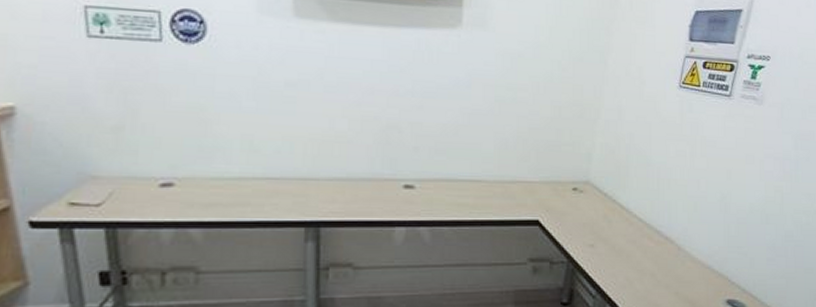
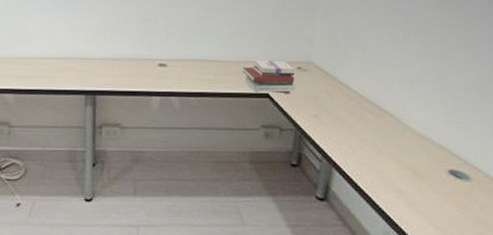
books: none [509,180,569,219] -> present [243,60,295,93]

